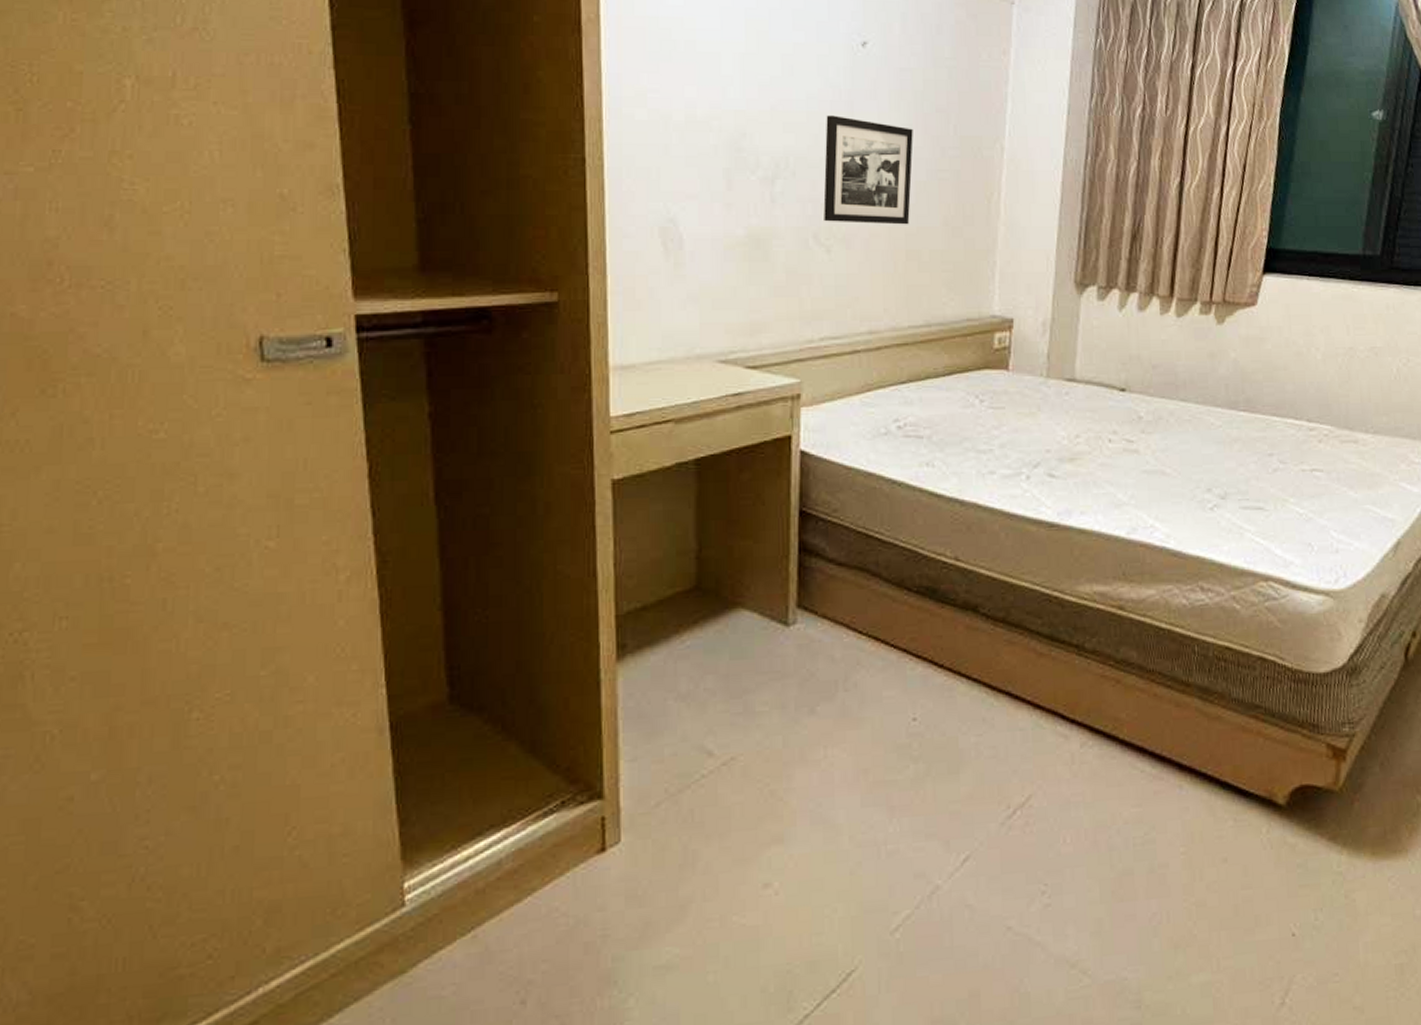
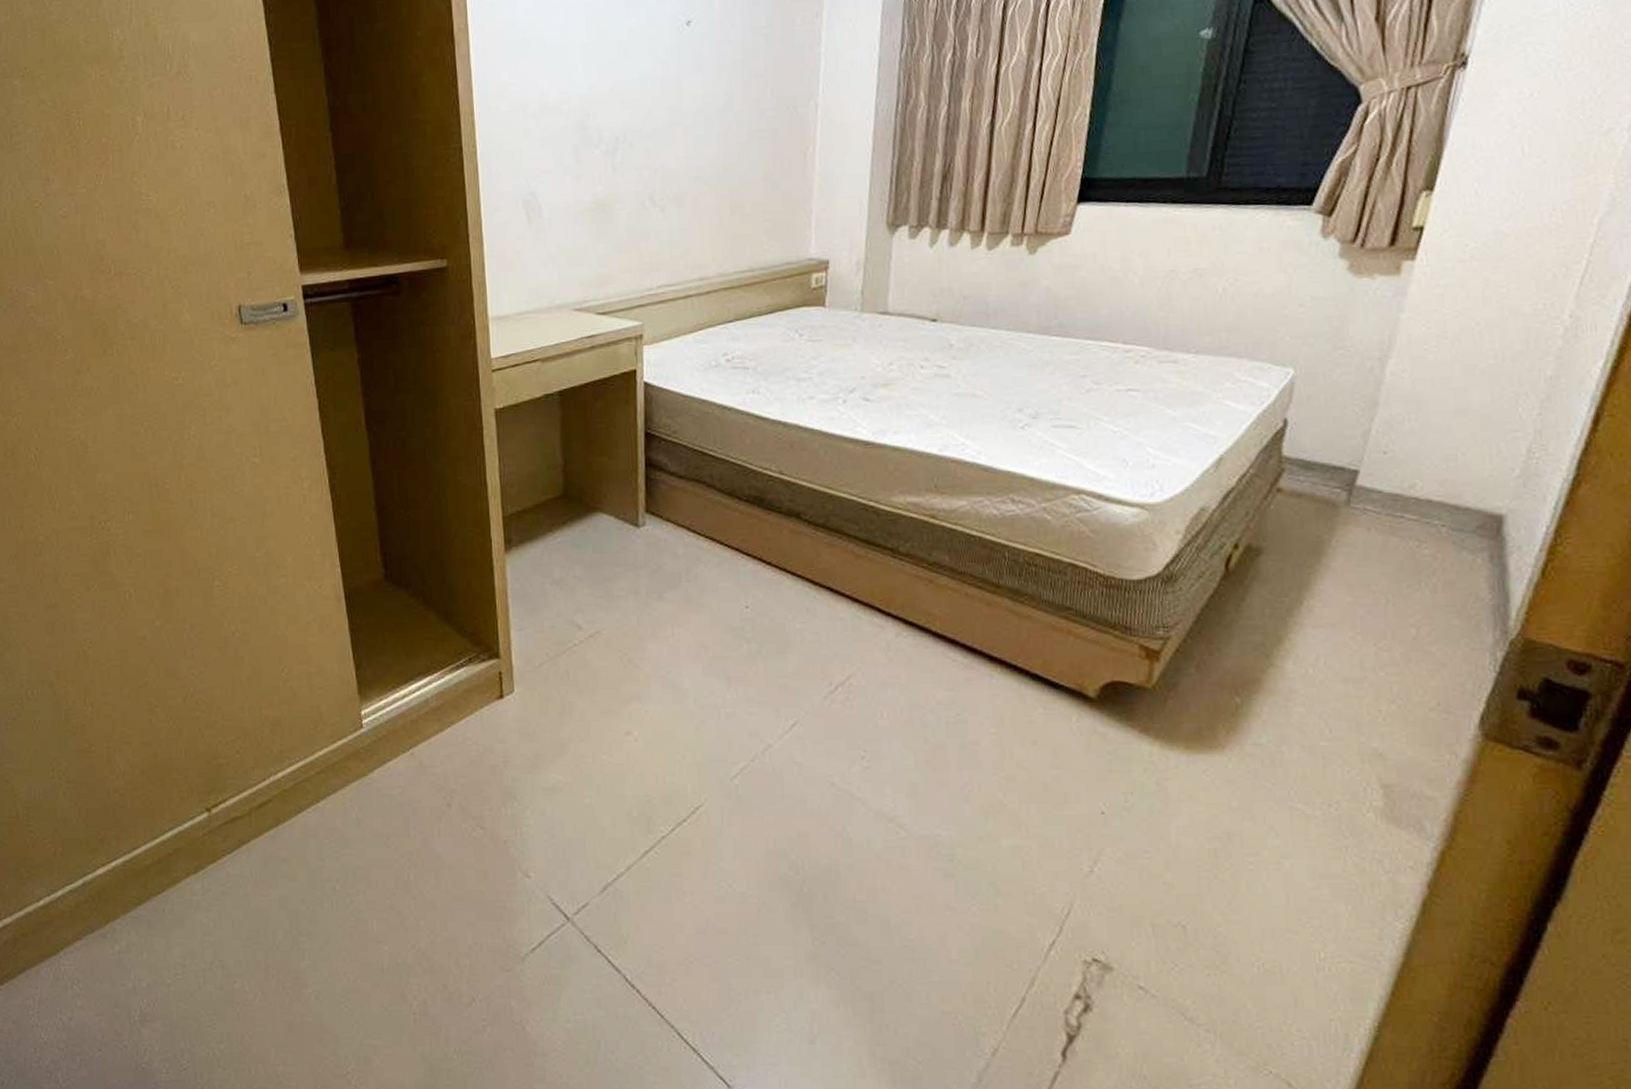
picture frame: present [823,115,913,225] -> none [657,90,735,185]

